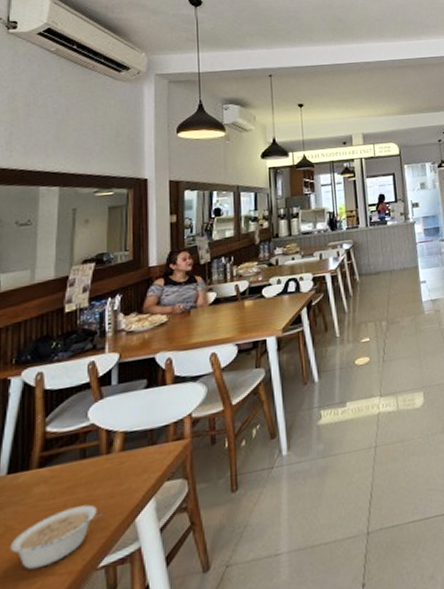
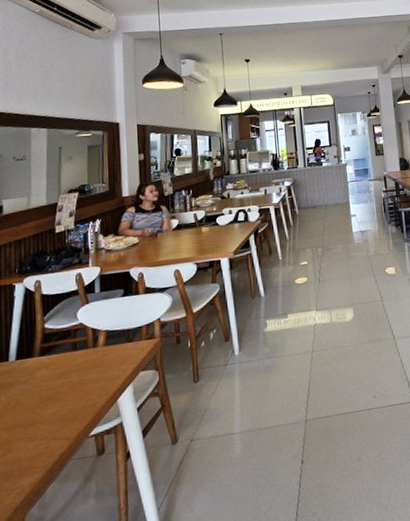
legume: present [10,504,102,570] -> none [20,386,91,435]

